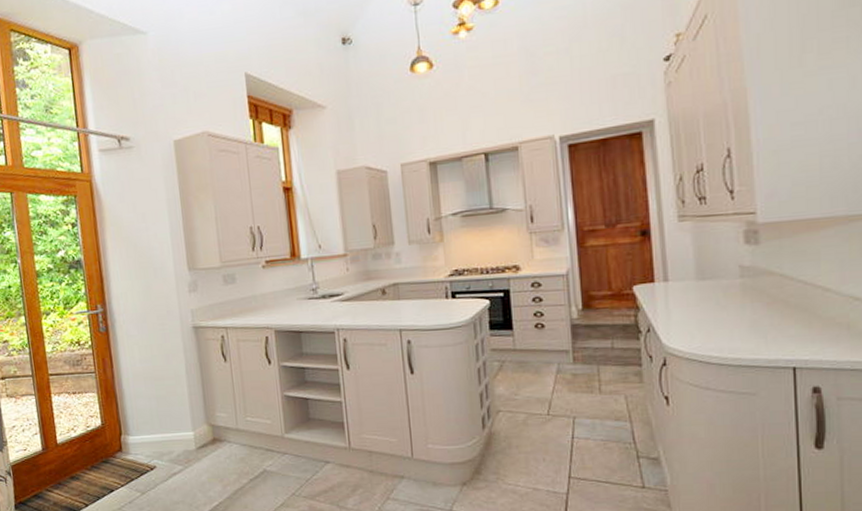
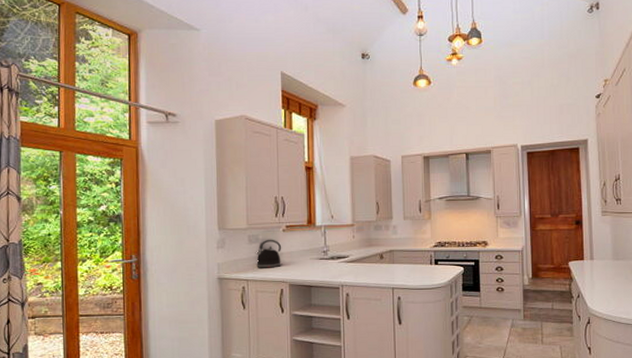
kettle: none [232,277,265,314] -> present [255,239,283,268]

